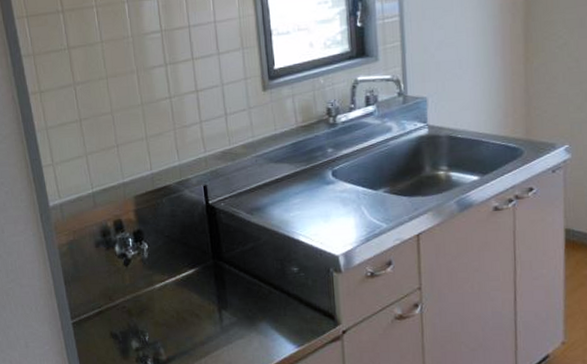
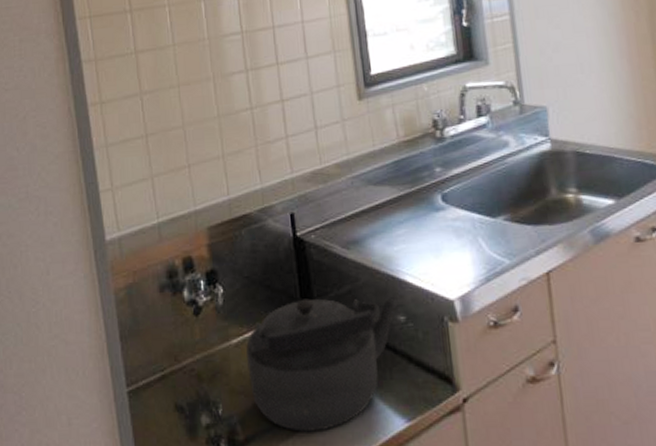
kettle: none [167,252,295,355] -> present [246,296,401,433]

